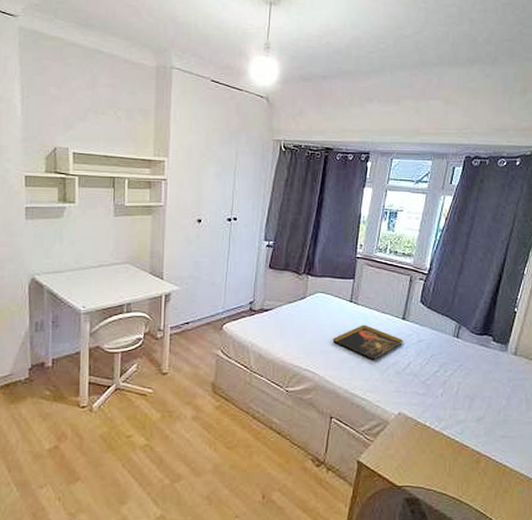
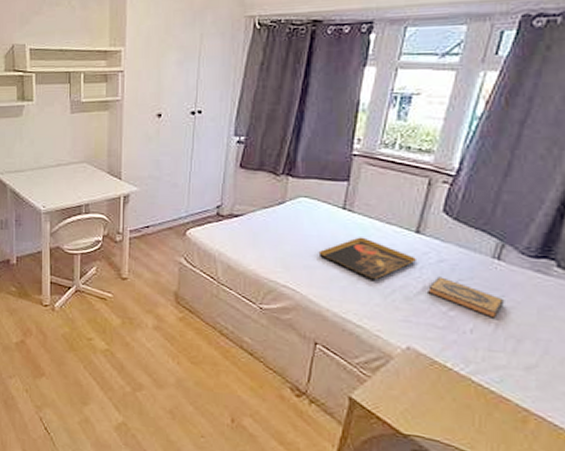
hardback book: none [411,353,462,384] -> present [426,276,505,319]

